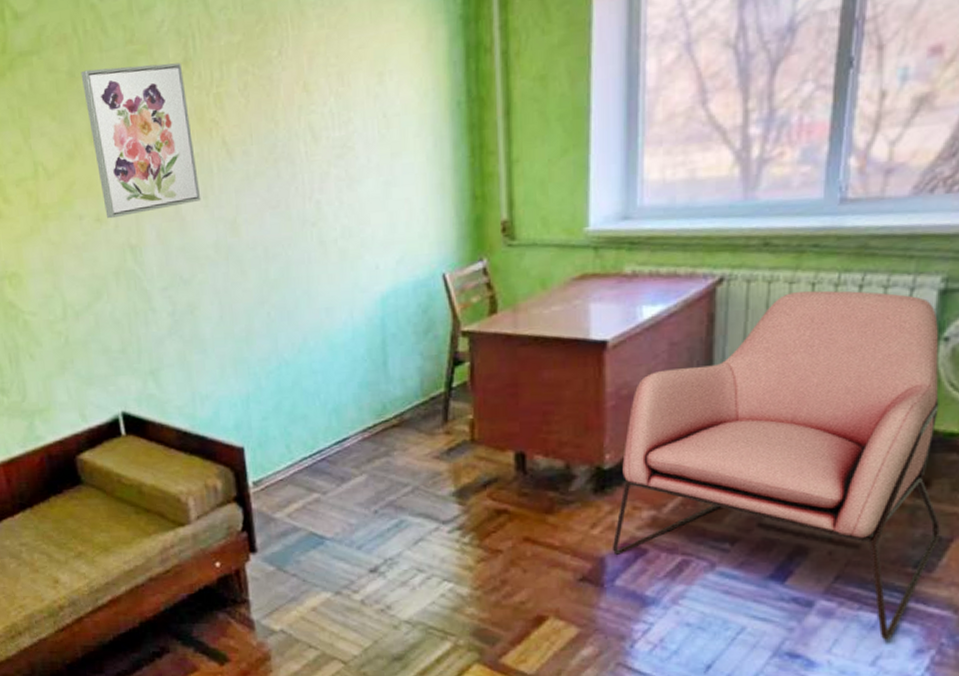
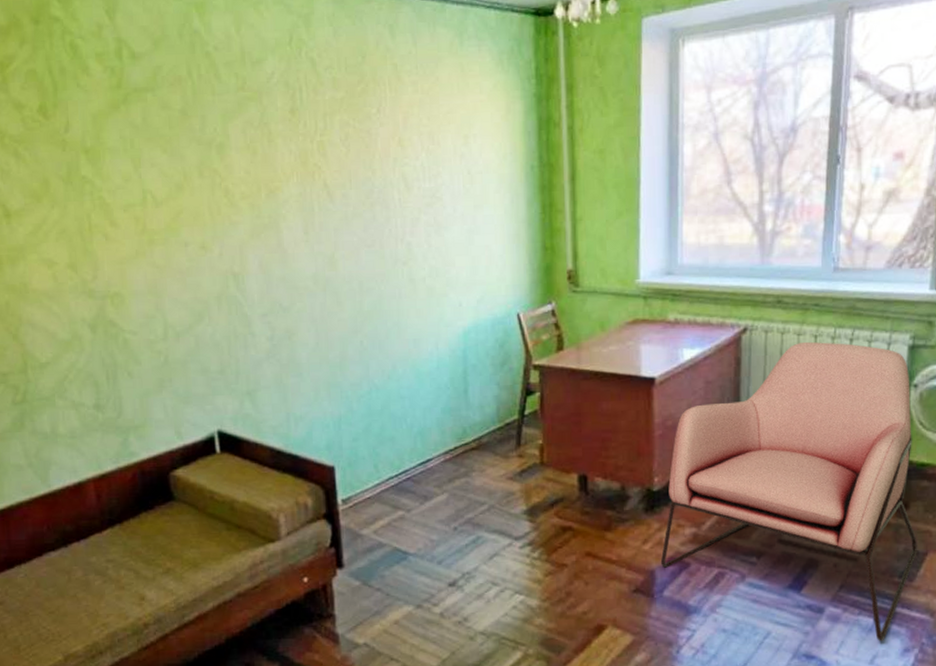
wall art: present [80,62,201,219] -> none [193,110,303,247]

